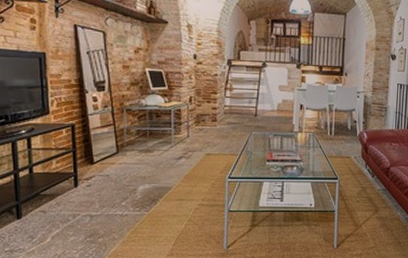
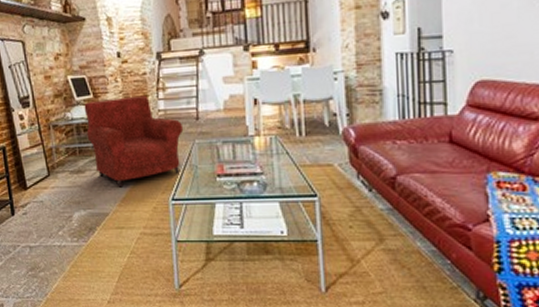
armchair: none [158,92,244,166] -> present [84,95,184,187]

